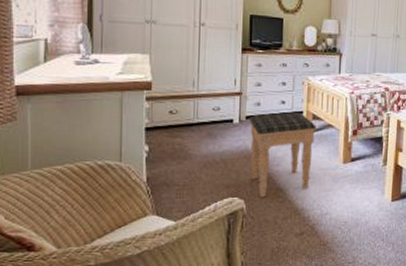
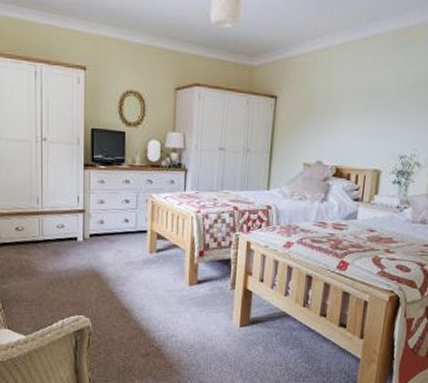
footstool: present [249,111,317,198] -> none [92,230,161,317]

